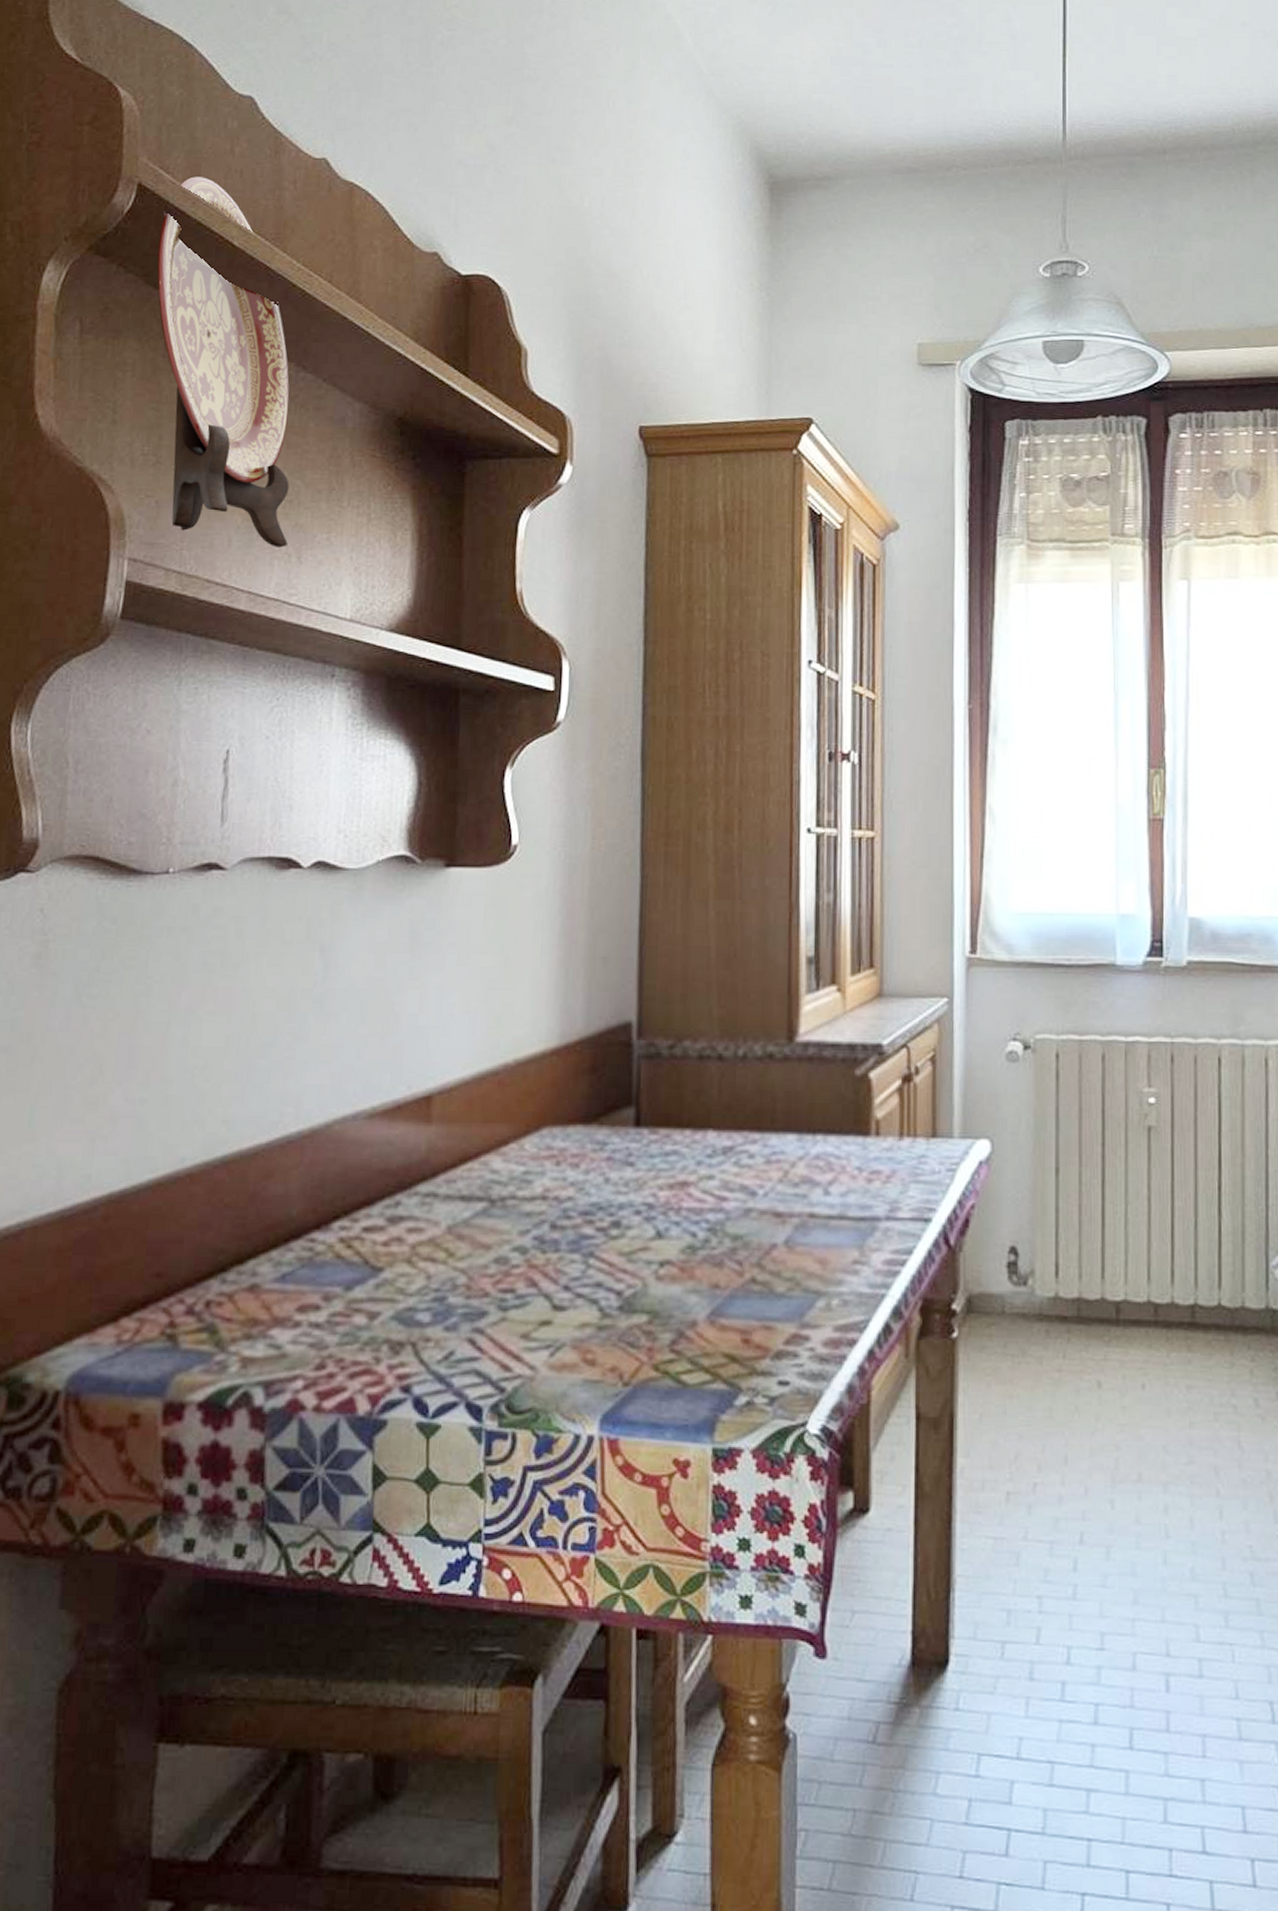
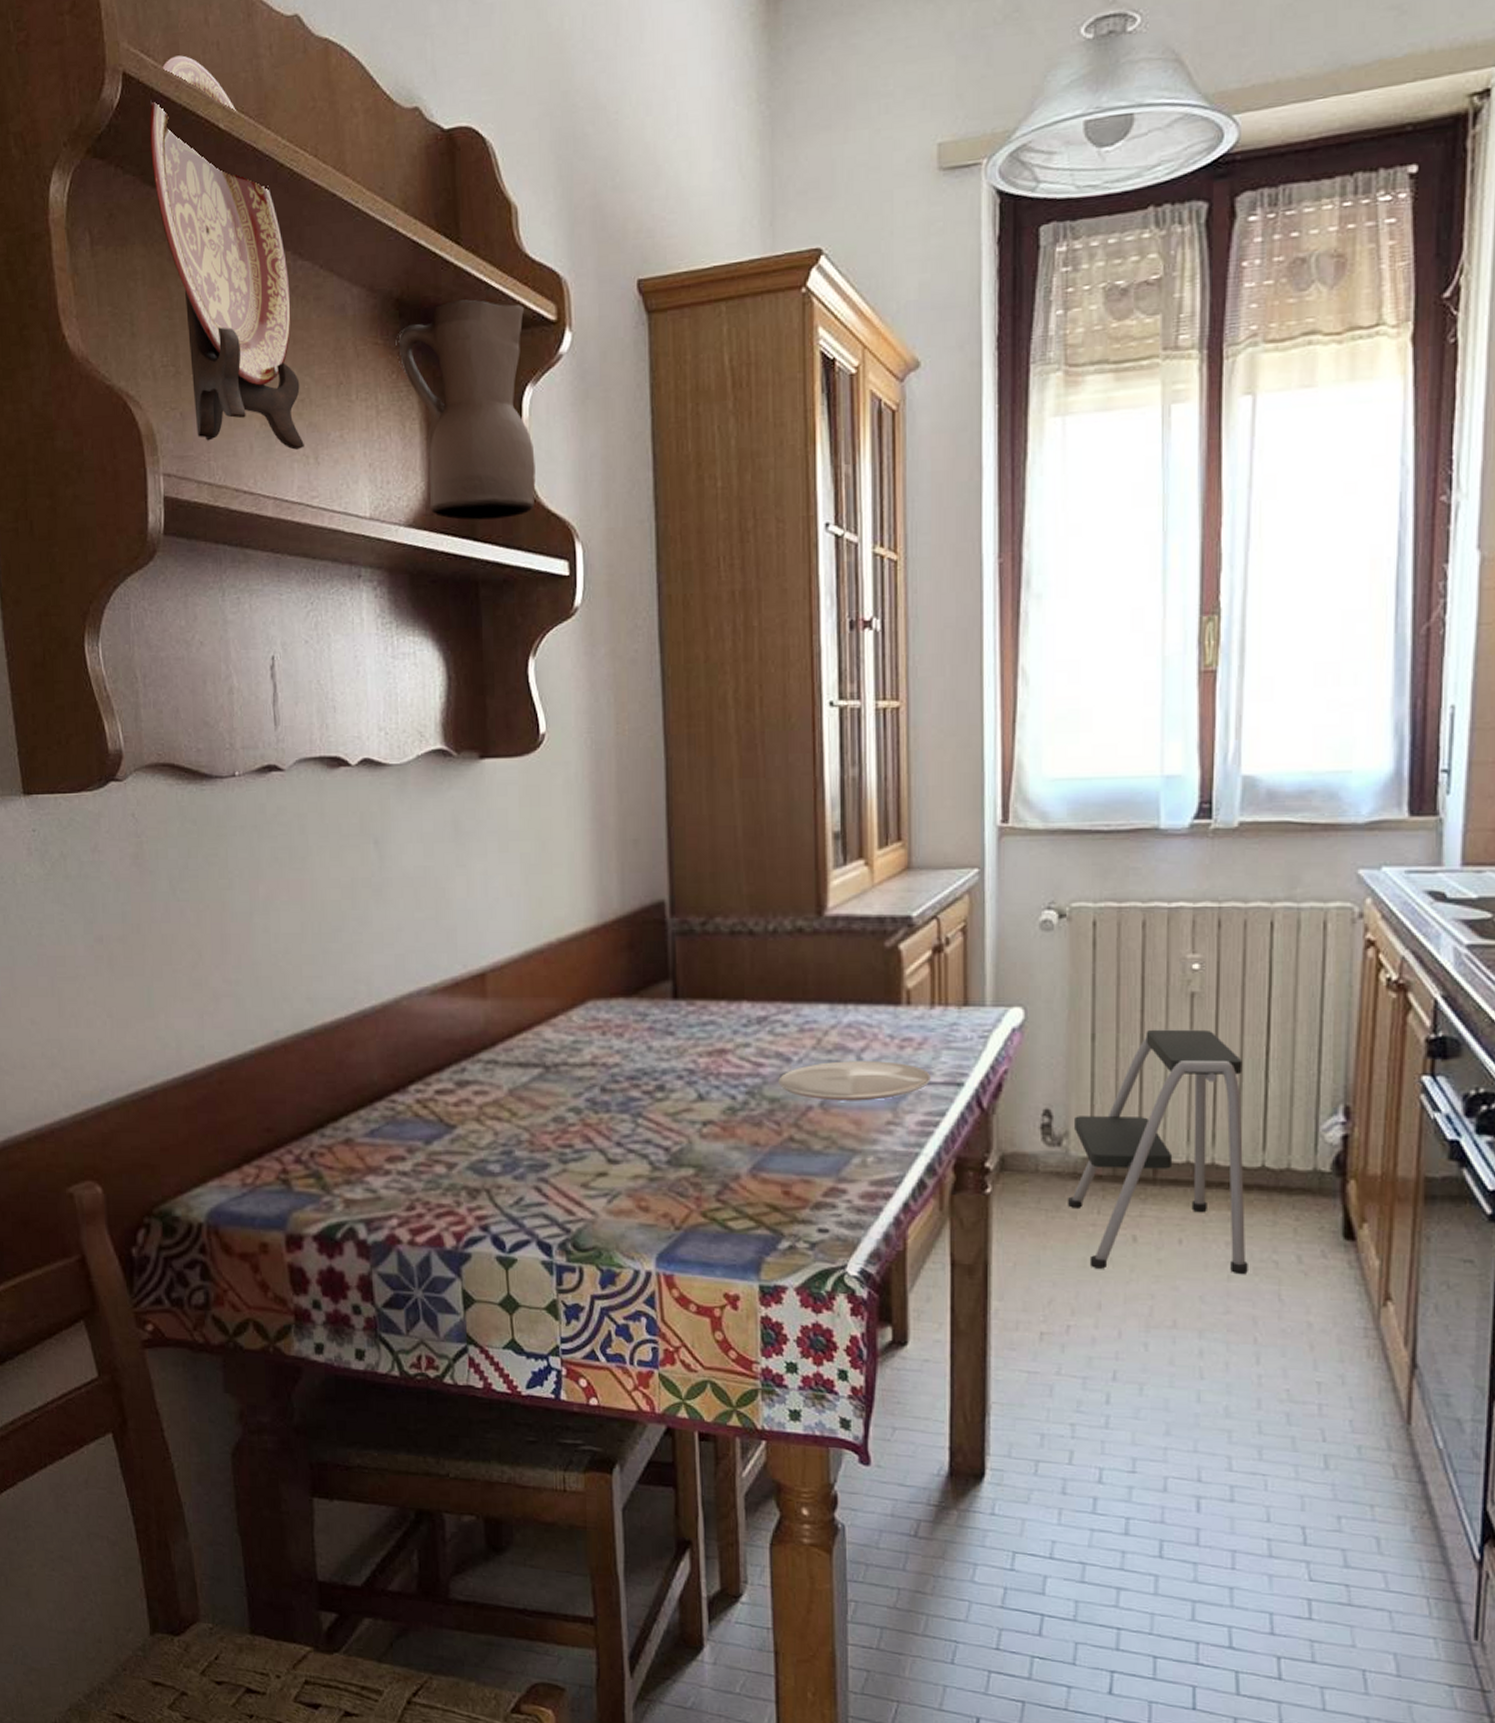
ceramic pitcher: none [394,425,528,631] -> present [395,299,536,520]
plate: none [742,1195,898,1238] -> present [778,1061,931,1101]
step stool: none [1034,1163,1209,1419] -> present [1068,1029,1248,1274]

